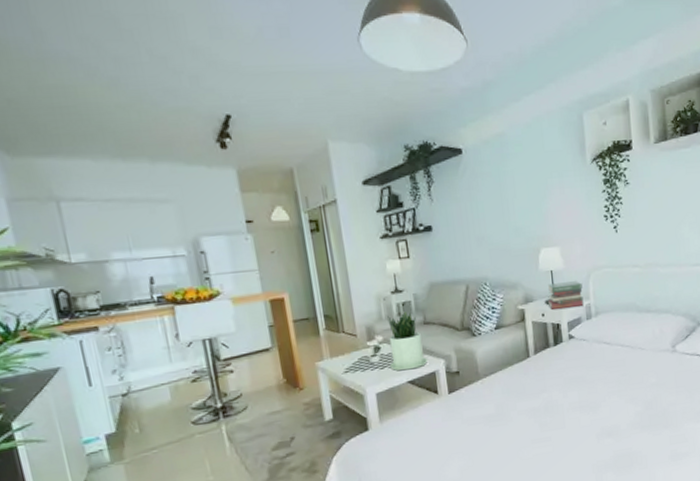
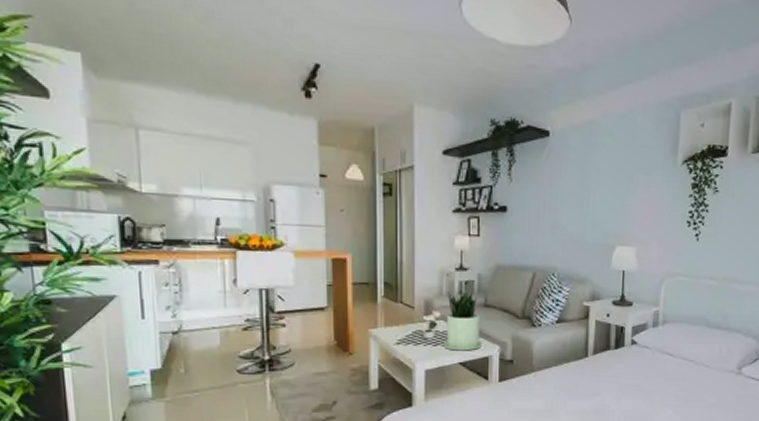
books: present [548,280,584,311] -> none [615,284,654,312]

